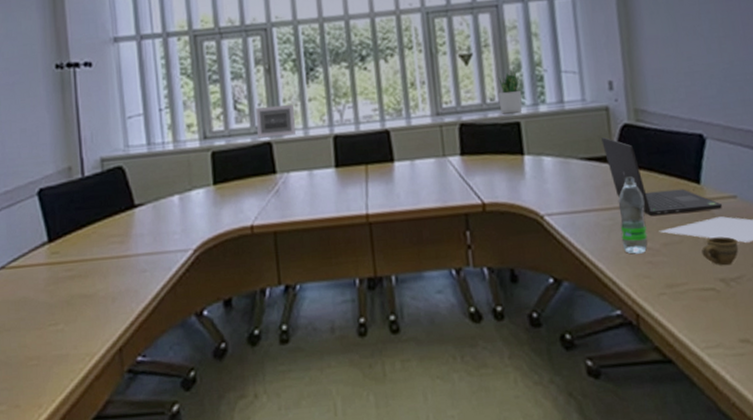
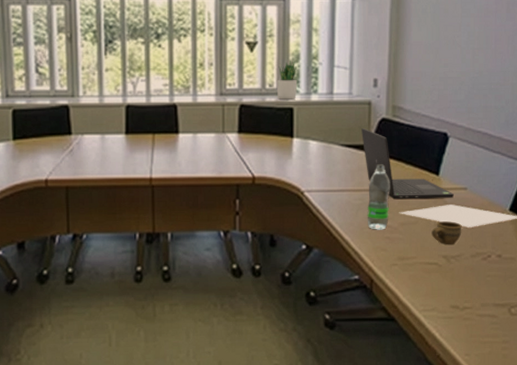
picture frame: present [256,104,296,138] -> none [56,72,92,101]

